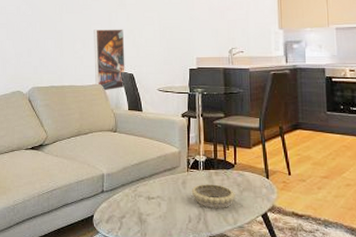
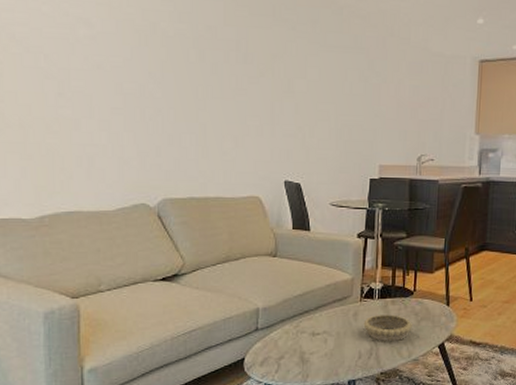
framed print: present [94,29,125,91] -> none [250,123,291,205]

